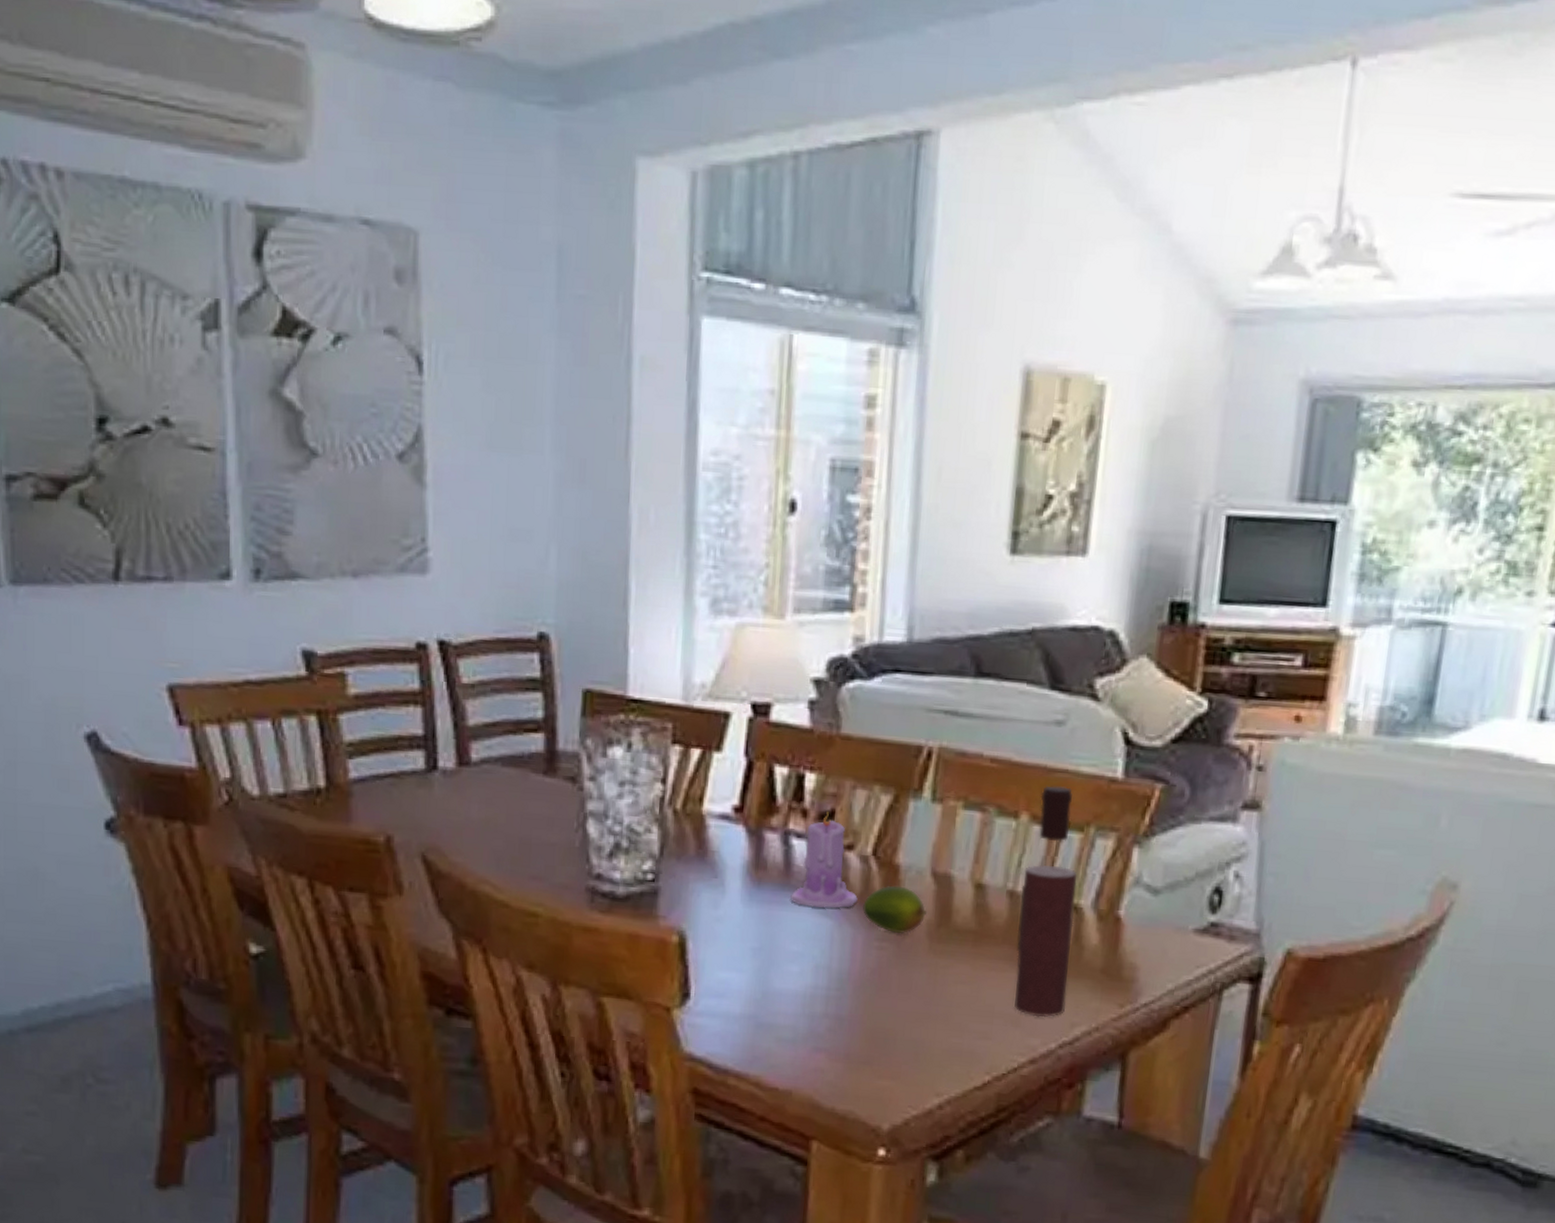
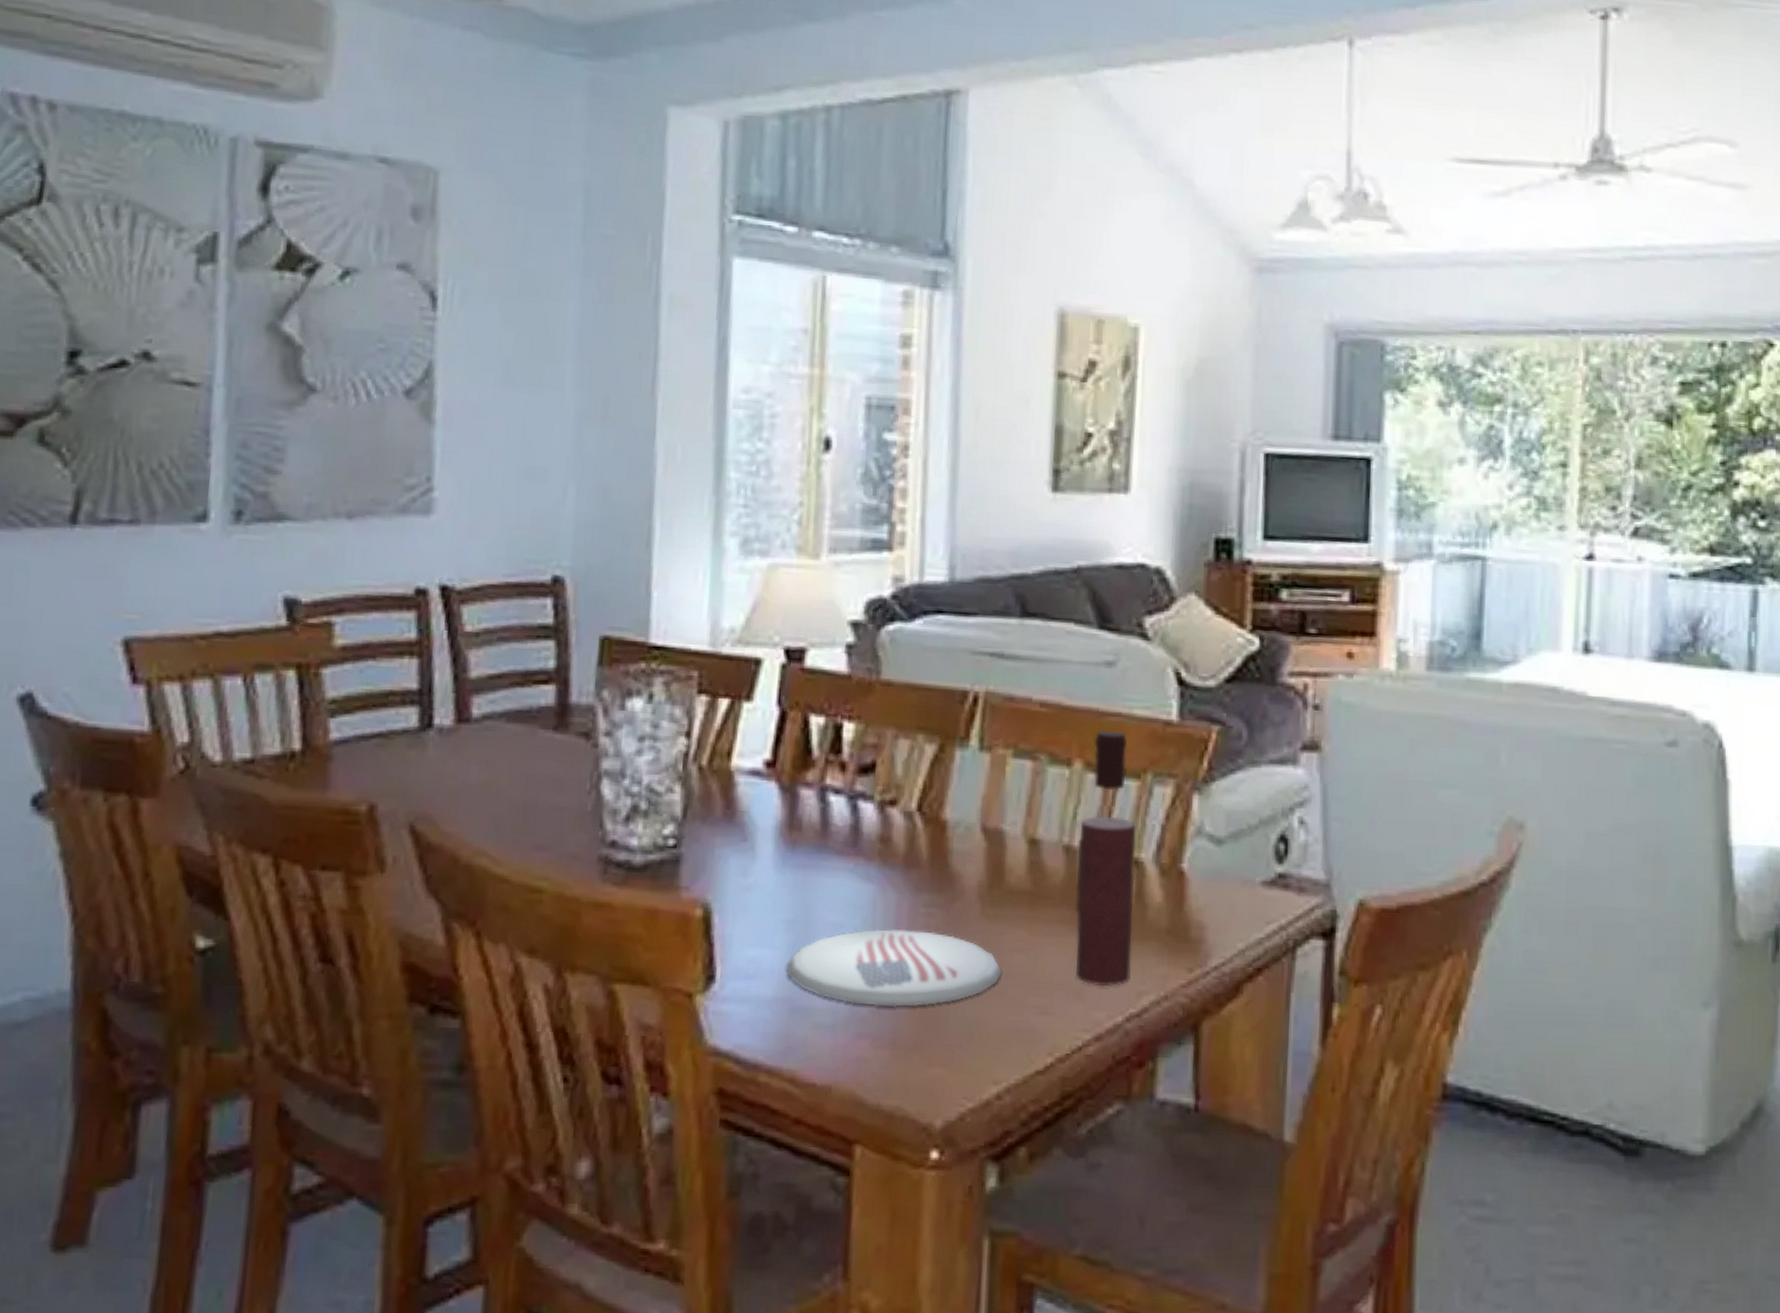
plate: none [752,959,947,1027] -> present [786,929,1002,1008]
candle: present [790,812,858,909] -> none [828,764,902,872]
fruit: present [863,885,927,934] -> none [908,843,977,898]

